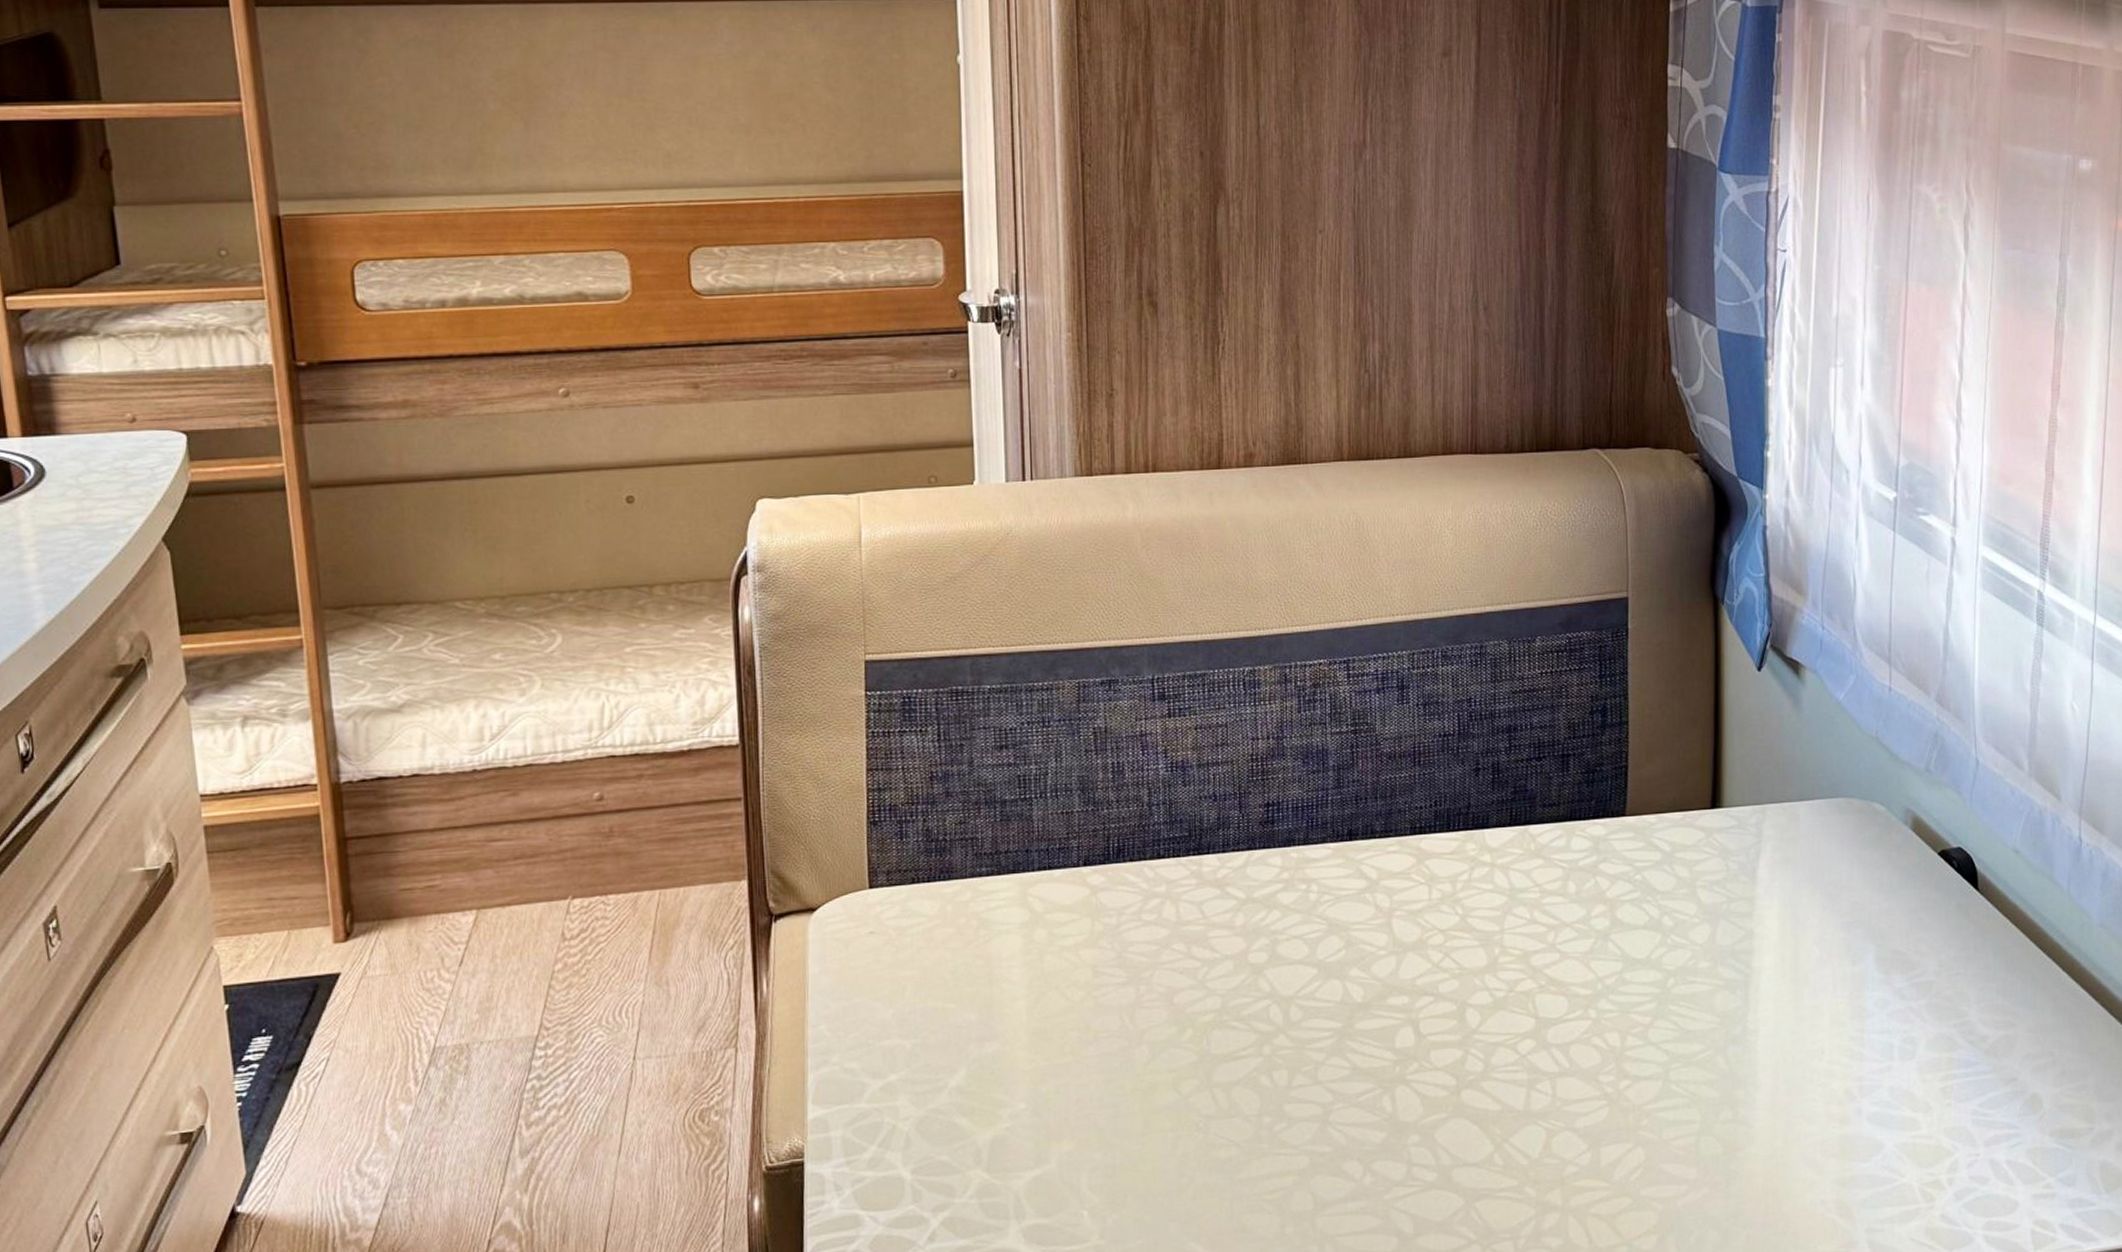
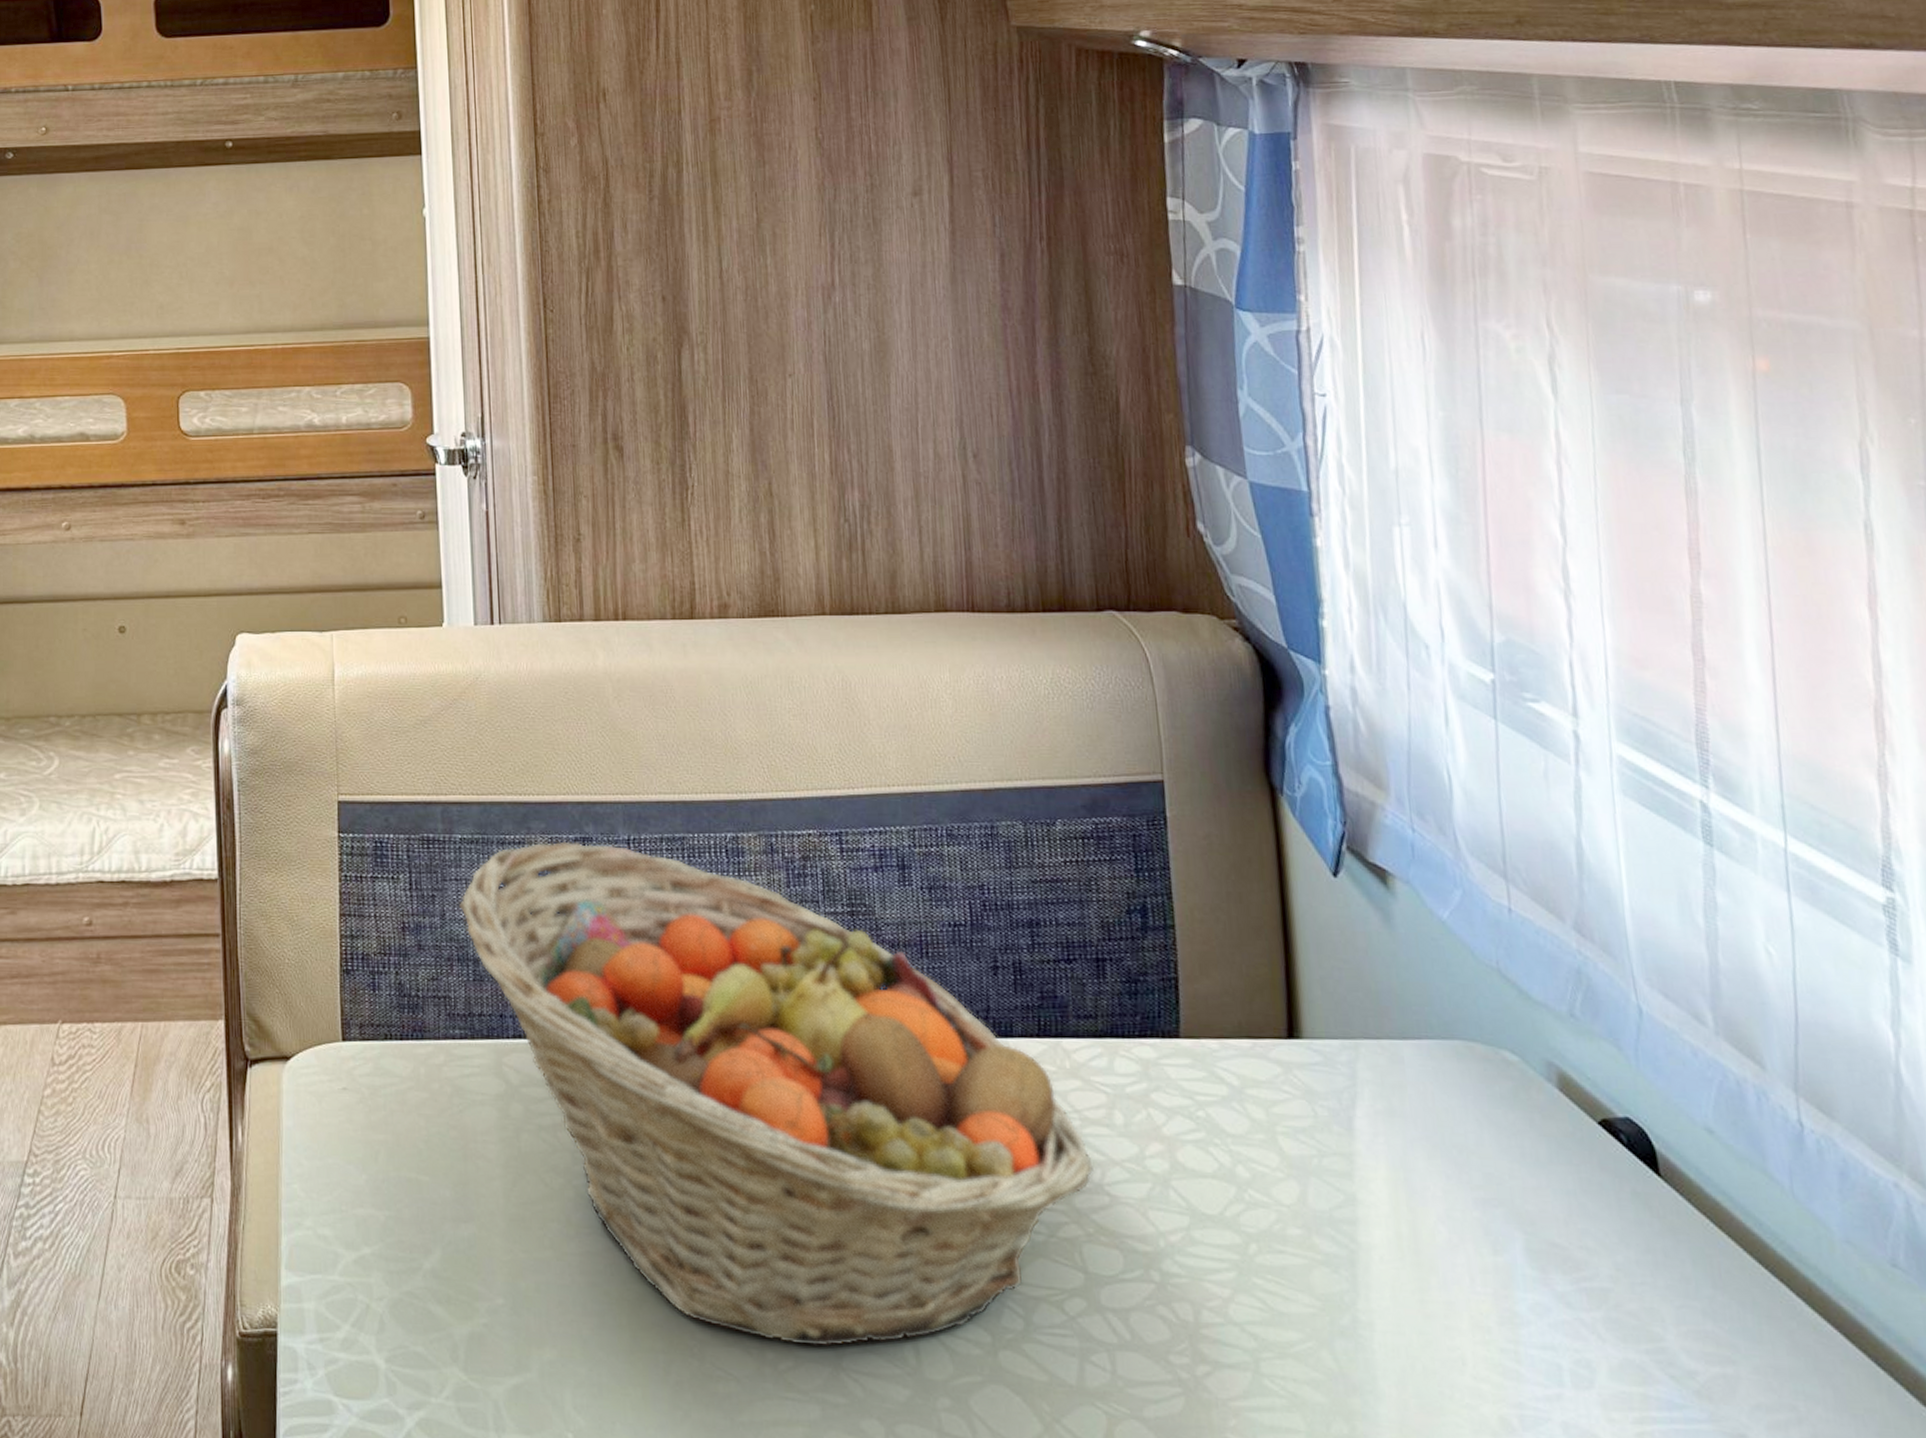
fruit basket: none [986,684,1549,1109] -> present [458,841,1094,1347]

